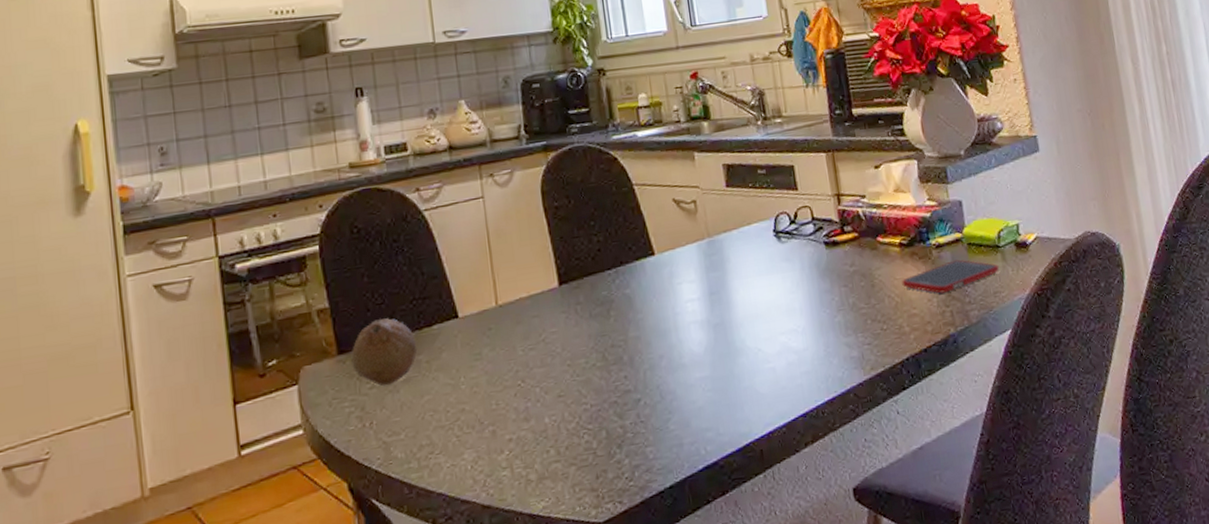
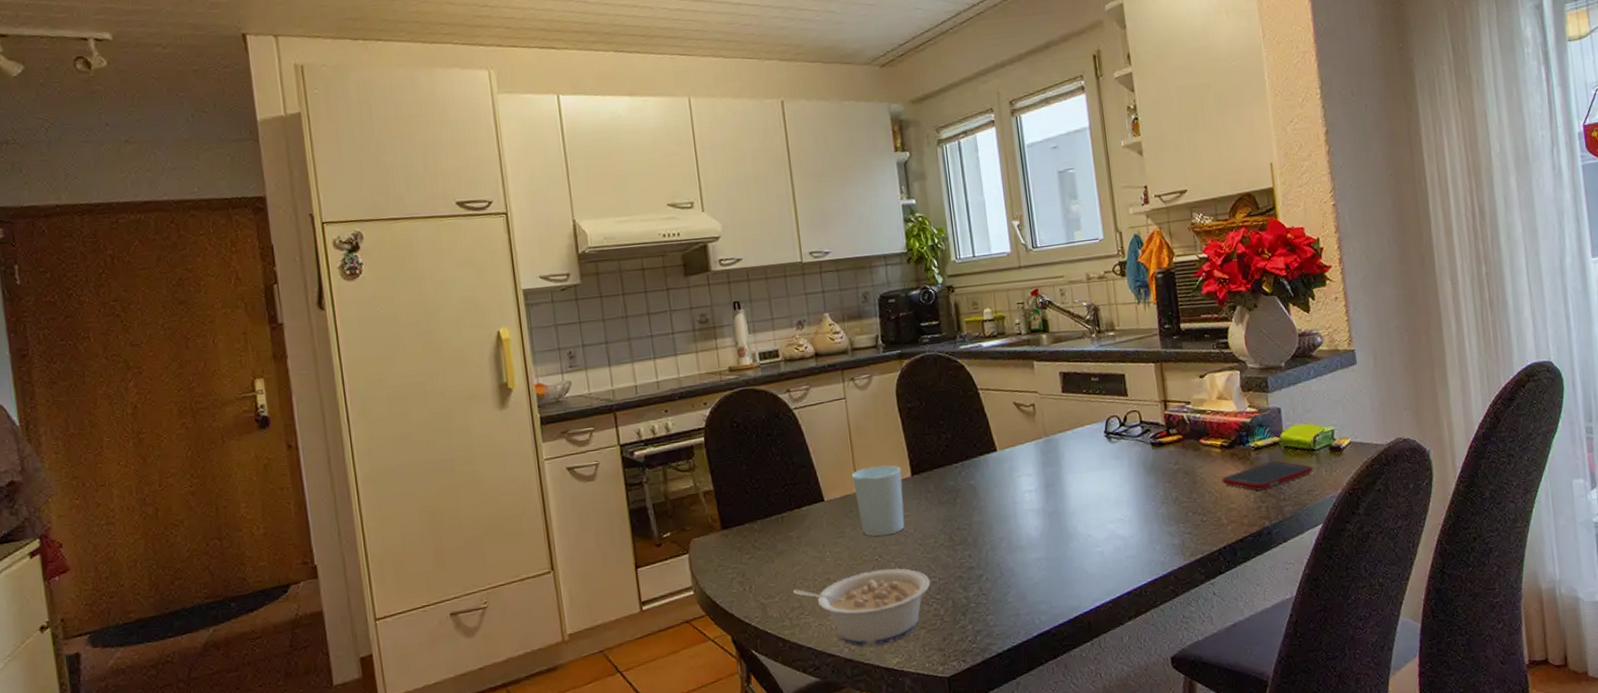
fruit: present [351,318,418,386] -> none [732,500,789,557]
legume: none [422,394,581,490] -> present [794,568,931,647]
cup: none [490,273,551,358] -> present [851,465,905,536]

